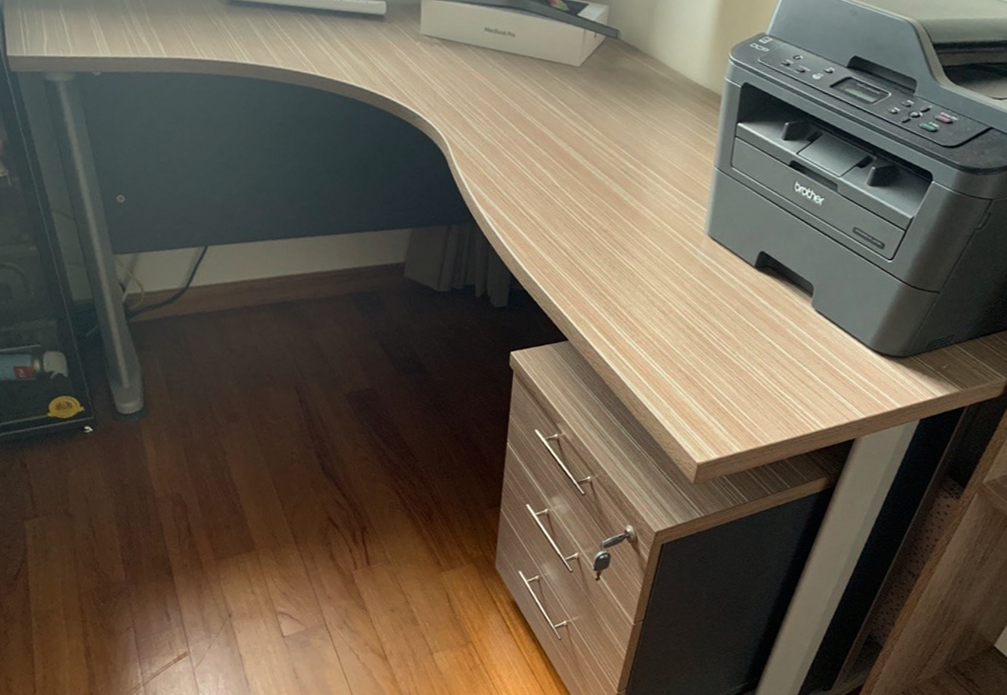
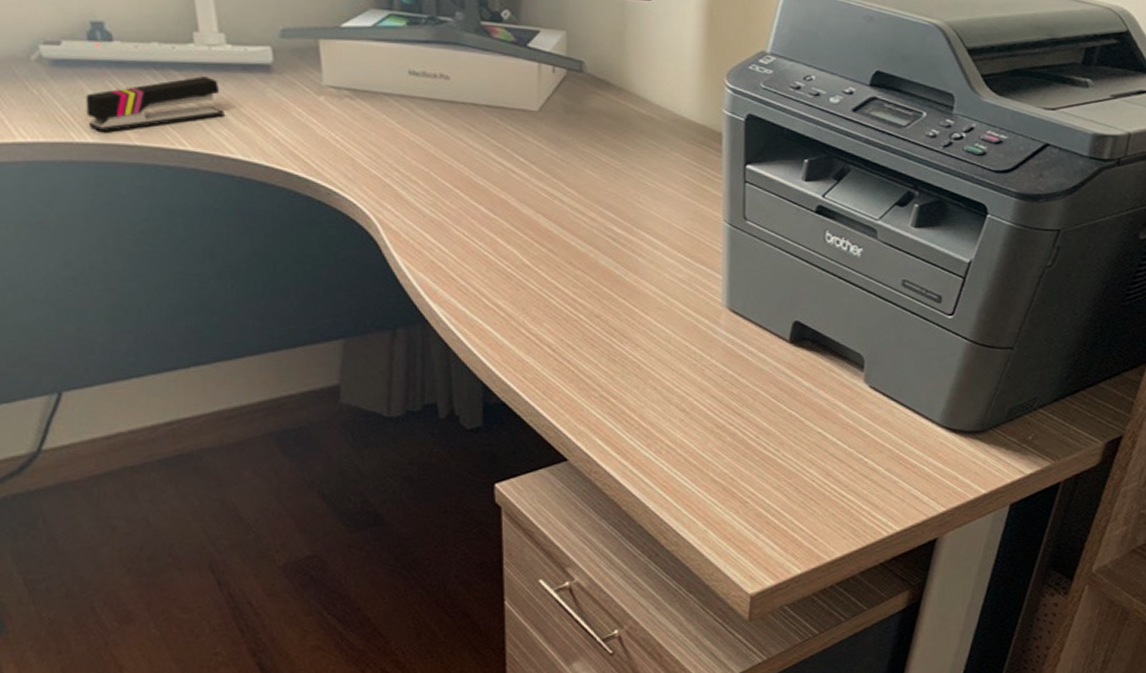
stapler: none [248,20,346,57] -> present [85,76,224,132]

